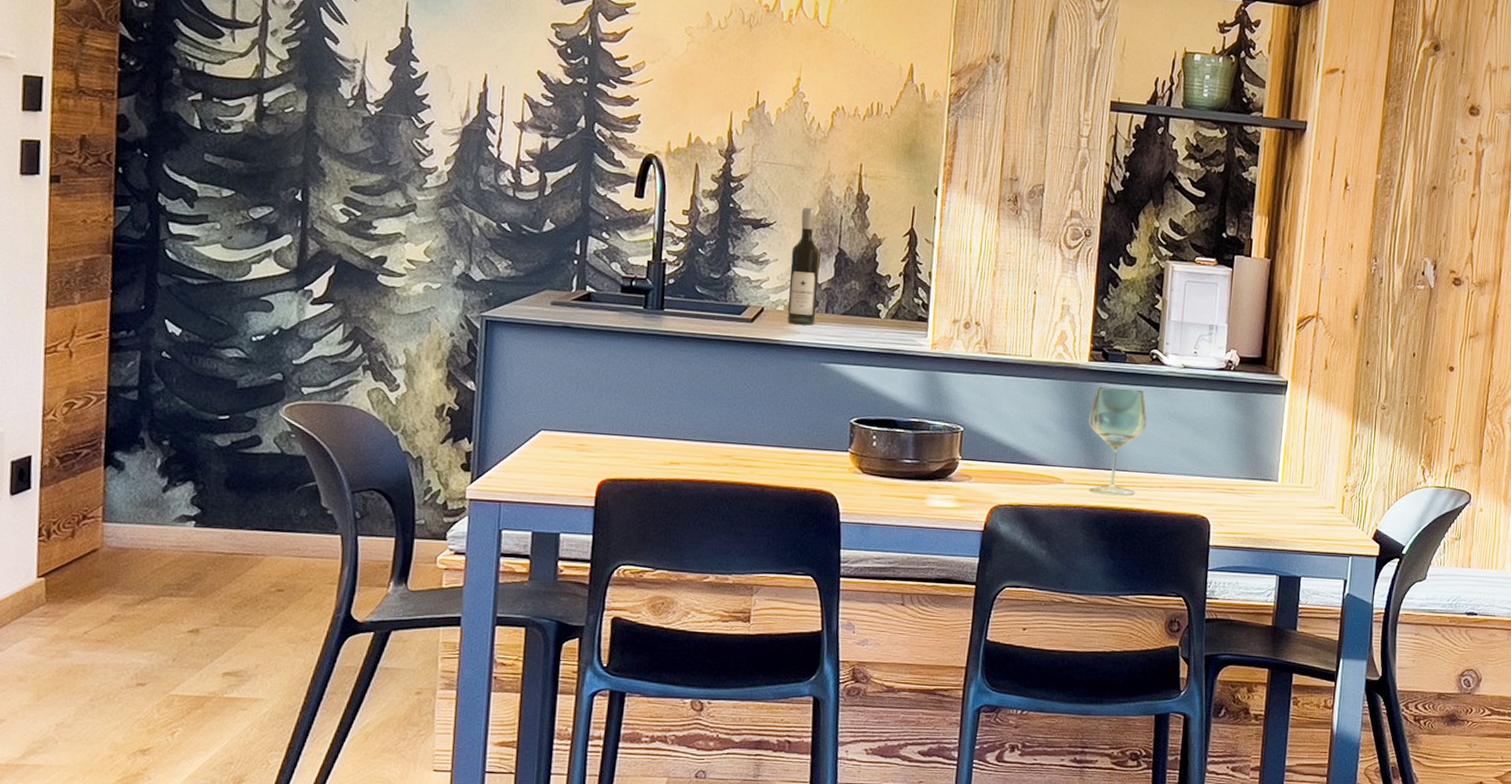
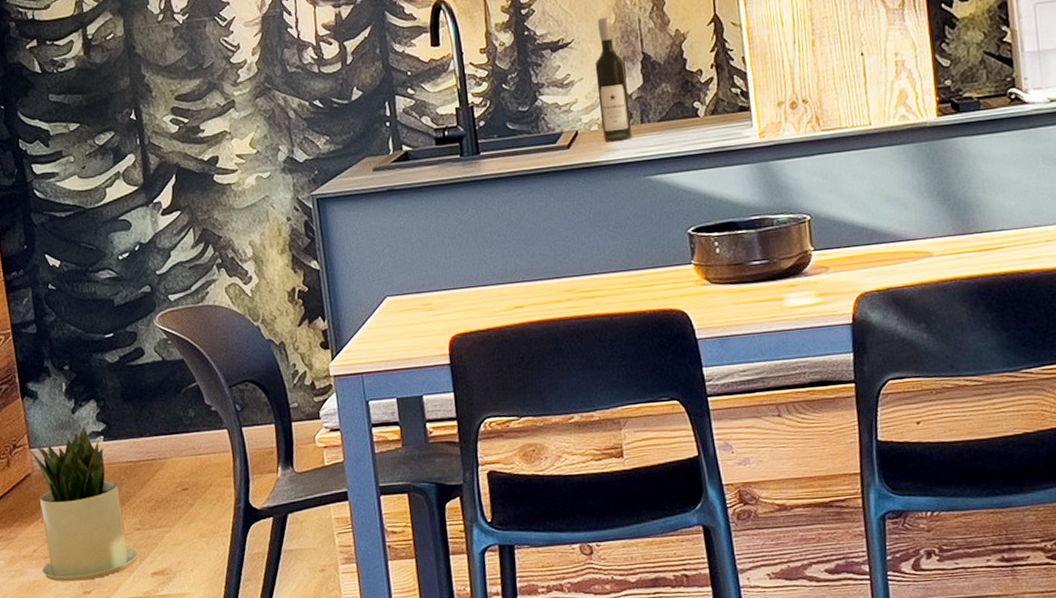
planter: none [90,508,210,672] -> present [29,426,138,582]
wine glass: present [1088,386,1147,497] -> none [948,136,1019,262]

